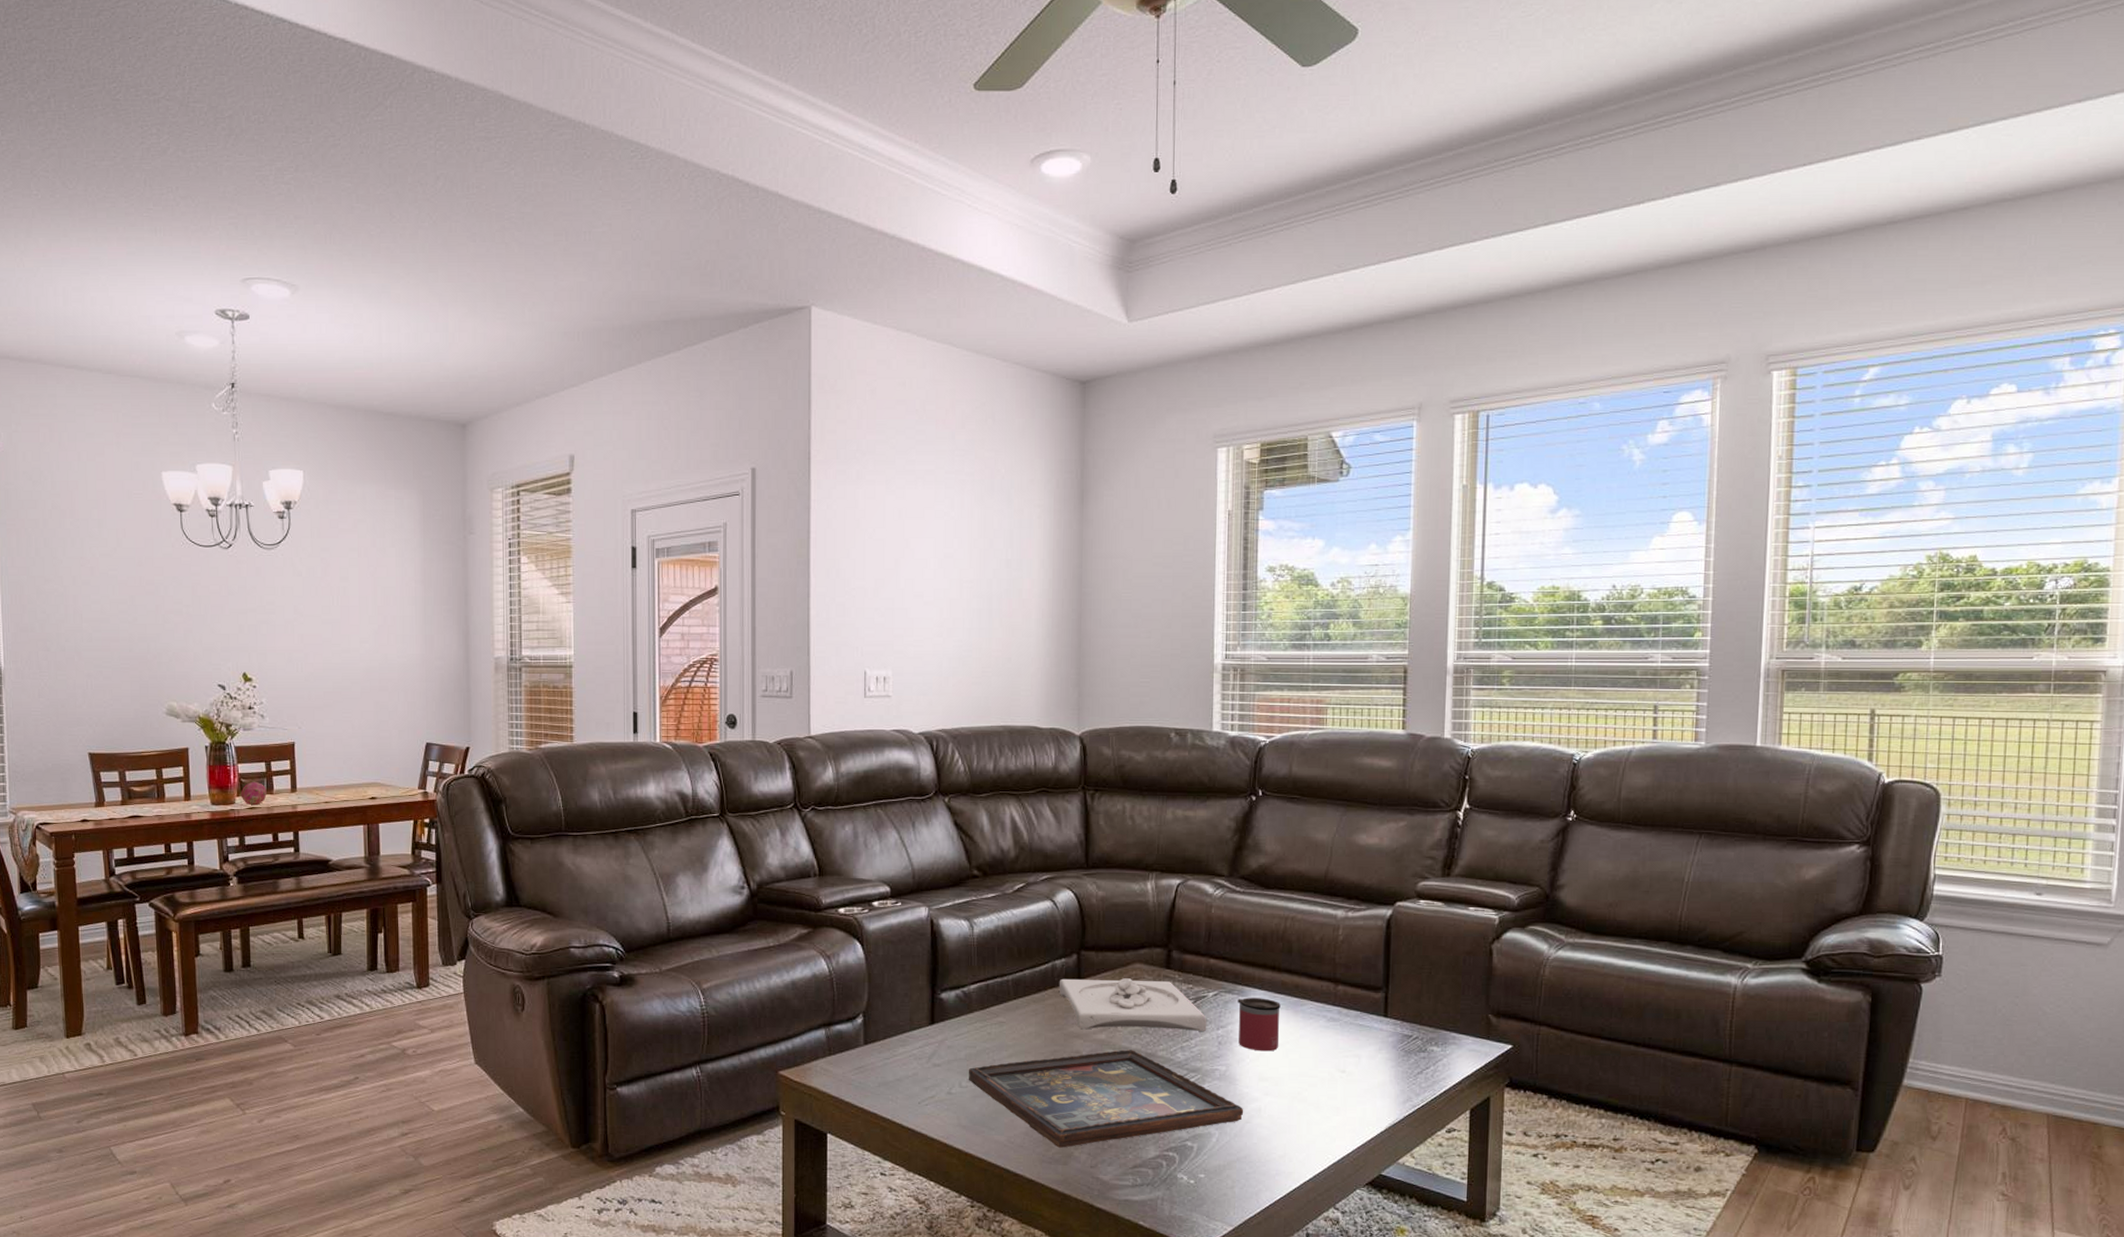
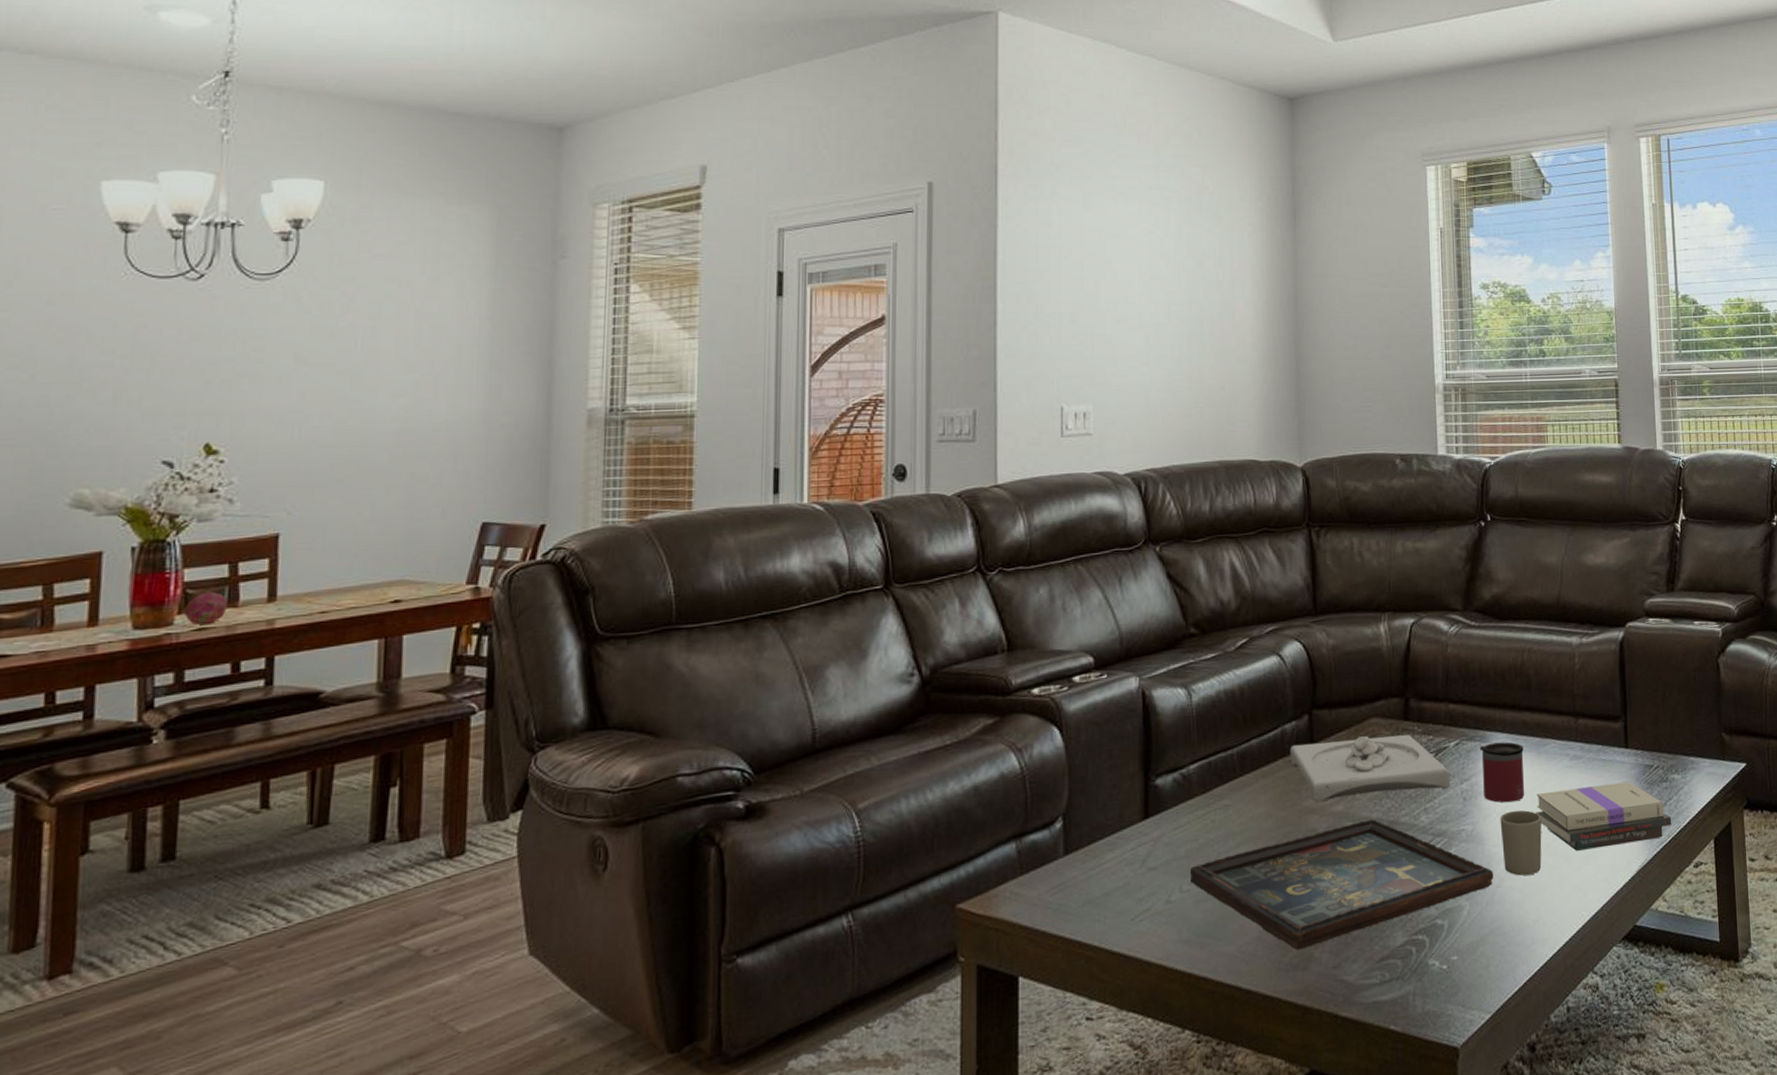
mug: none [1253,1059,1294,1116] -> present [1500,810,1542,876]
books: none [1289,1046,1427,1103] -> present [1536,781,1672,851]

